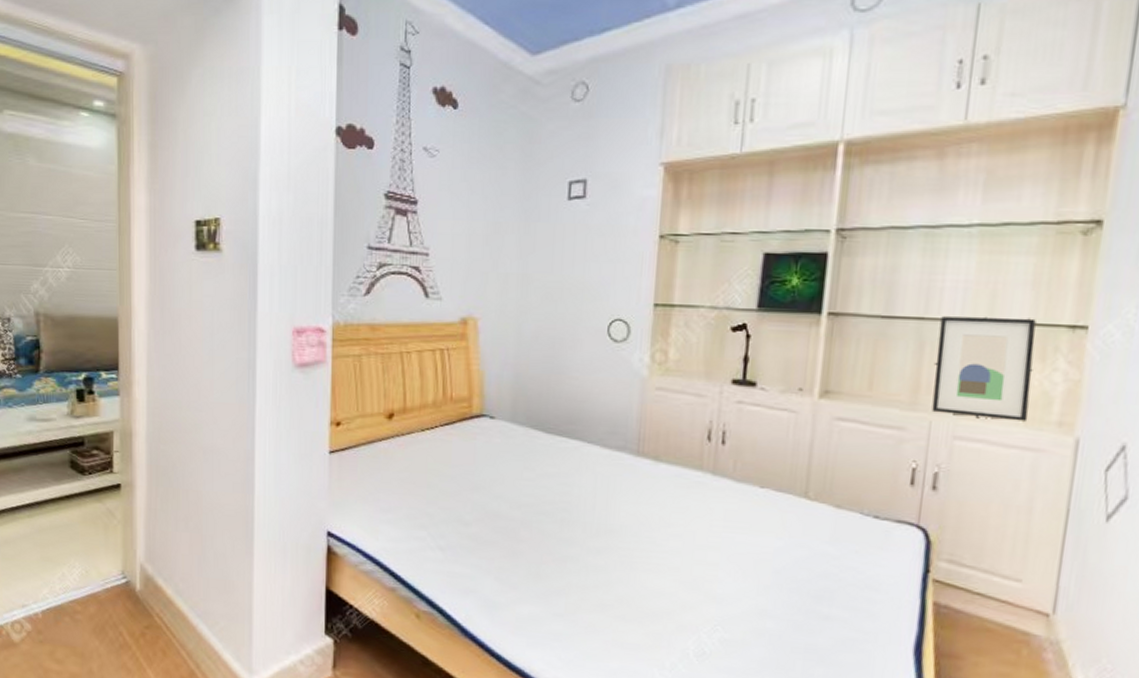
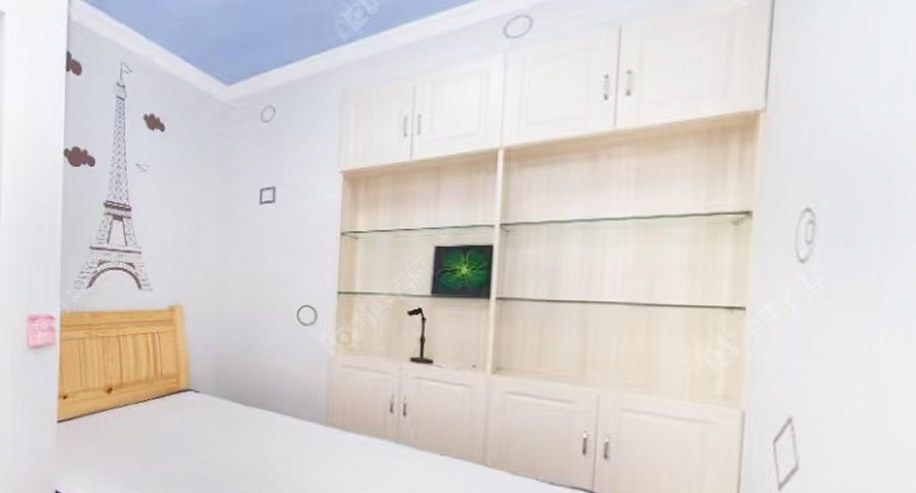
picture frame: present [932,316,1038,421] -> none [598,299,696,395]

